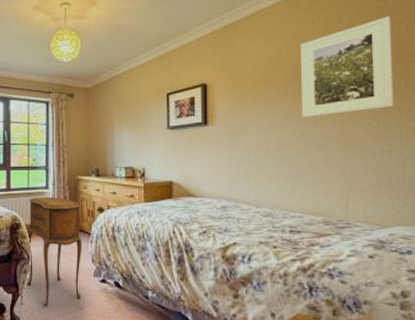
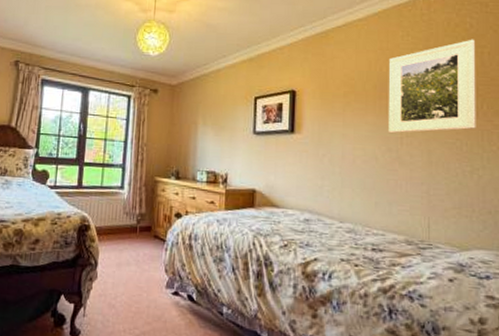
side table: present [26,197,82,307] -> none [92,197,156,320]

